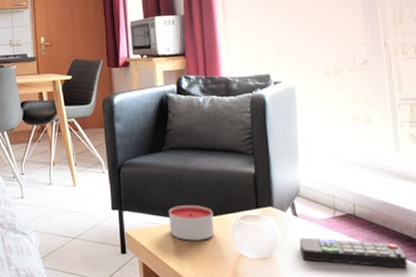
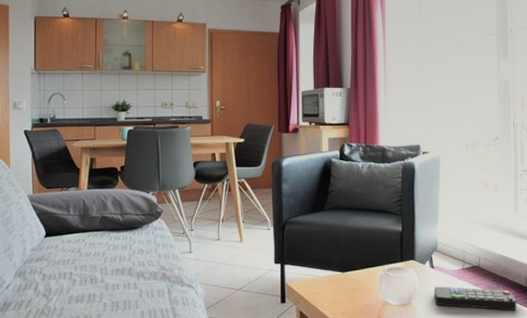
candle: present [169,205,215,241] -> none [325,259,365,290]

